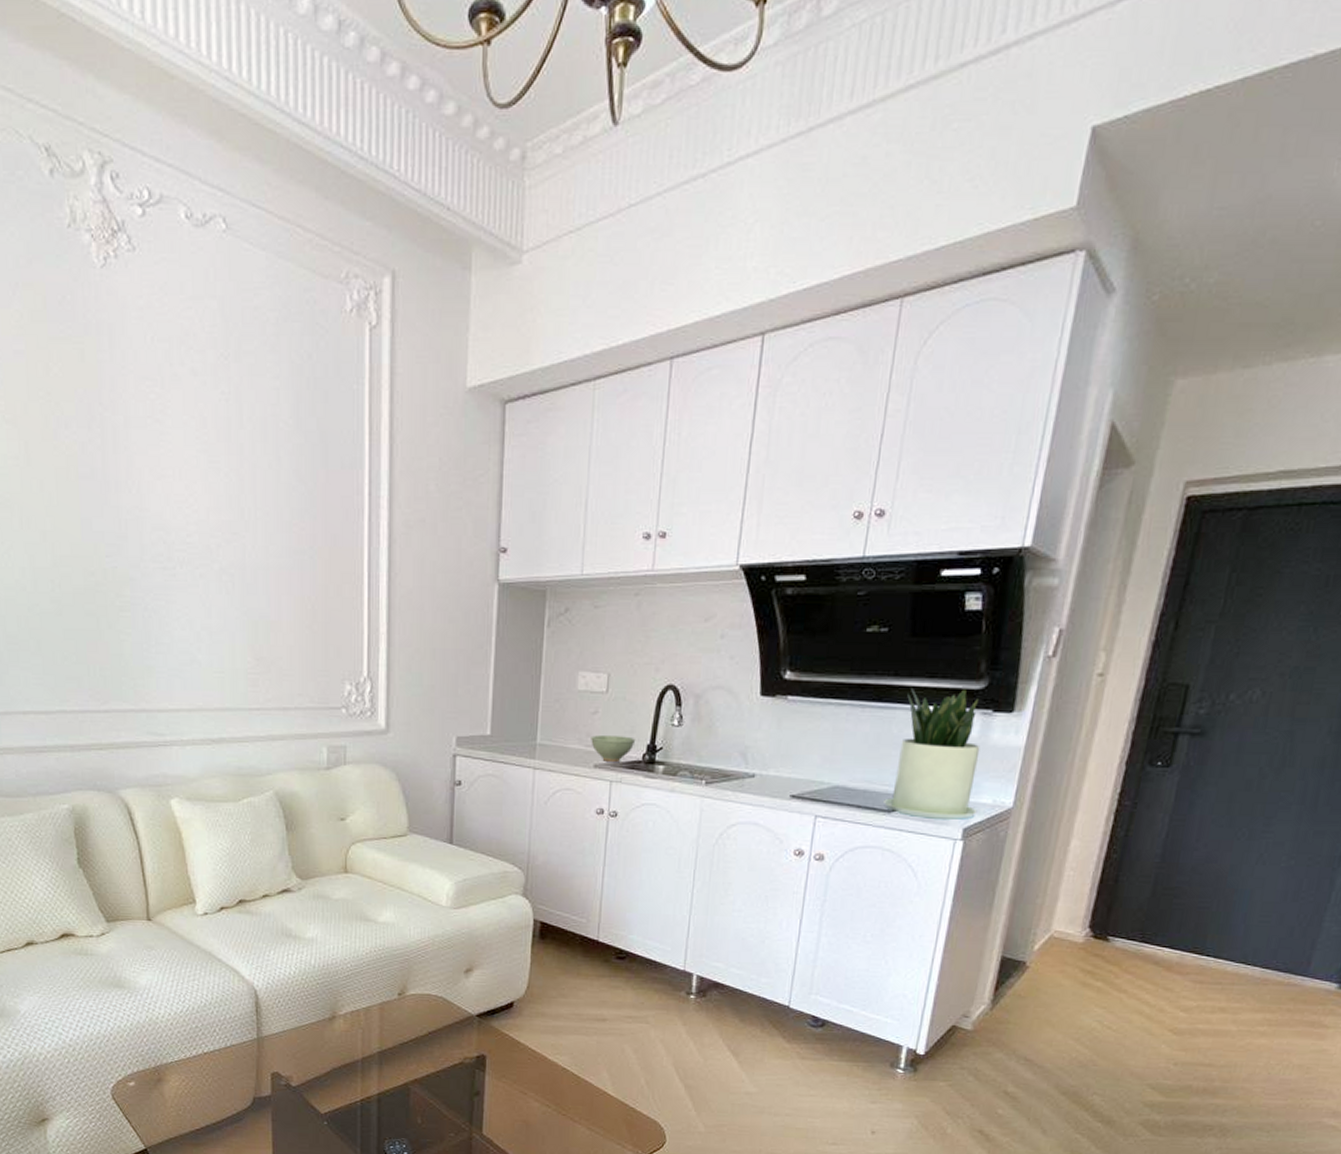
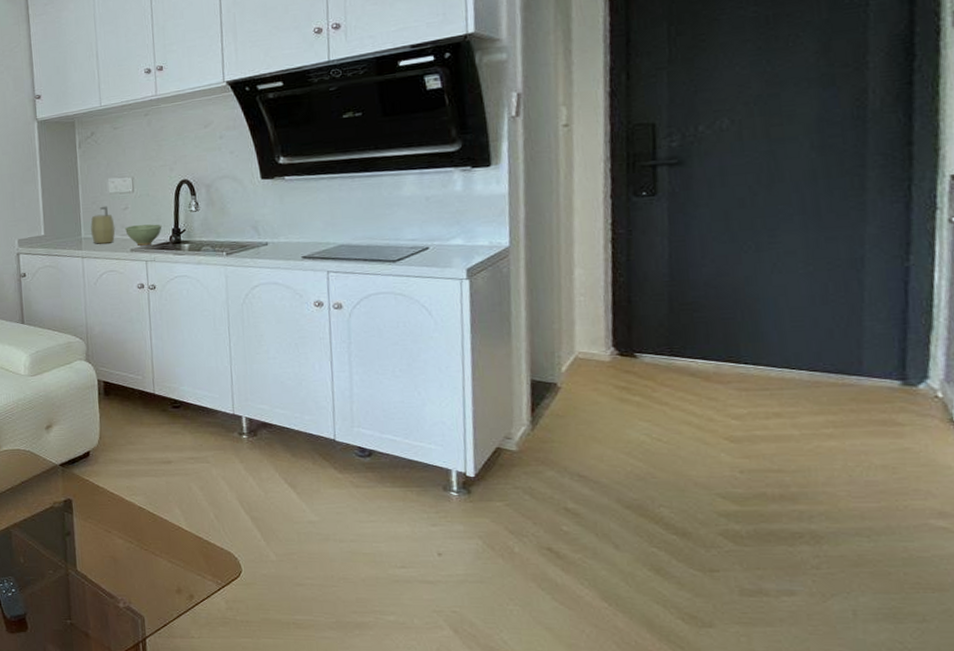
soap dispenser: none [549,706,579,754] -> present [90,206,116,244]
planter: present [884,688,981,820] -> none [387,152,477,264]

